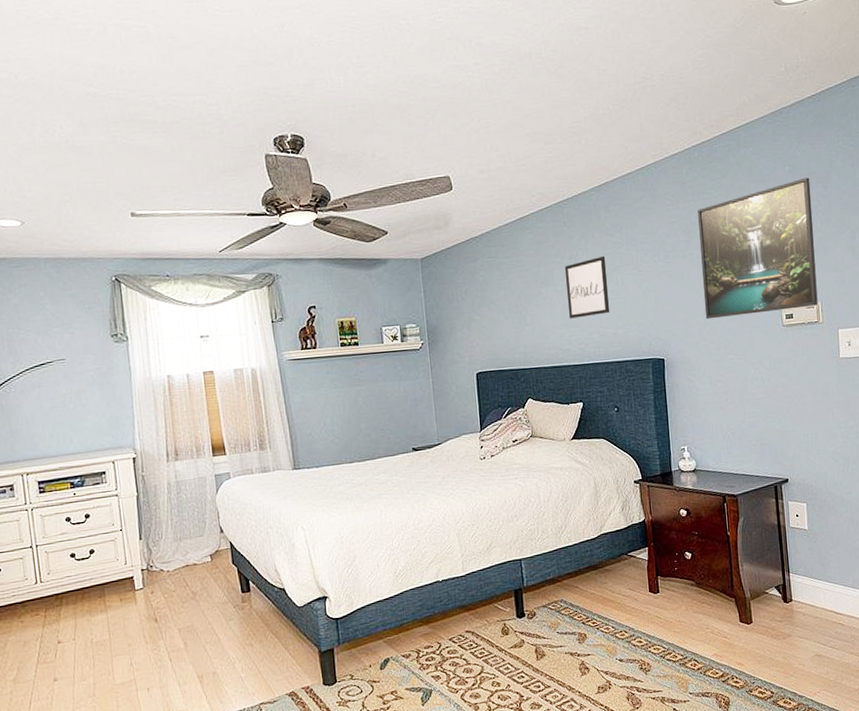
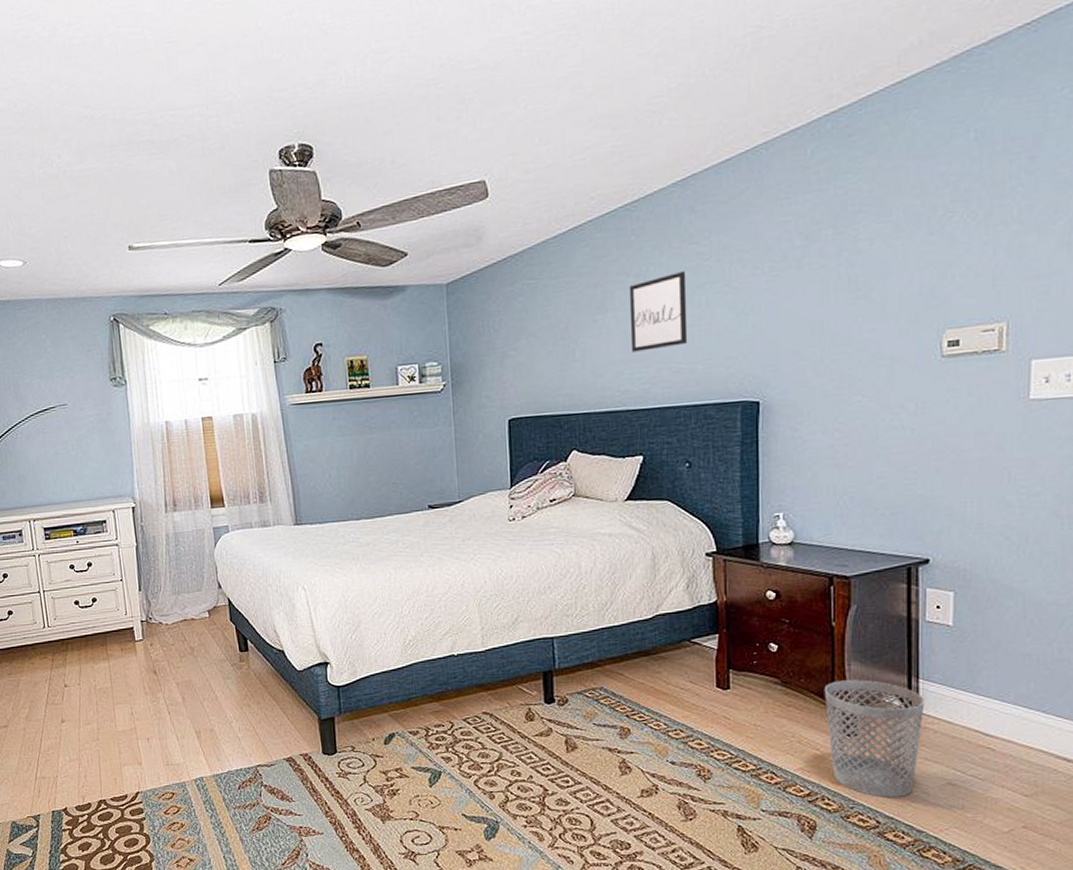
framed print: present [698,177,818,320] -> none [823,145,1008,350]
wastebasket: none [726,577,796,672] -> present [824,679,925,797]

